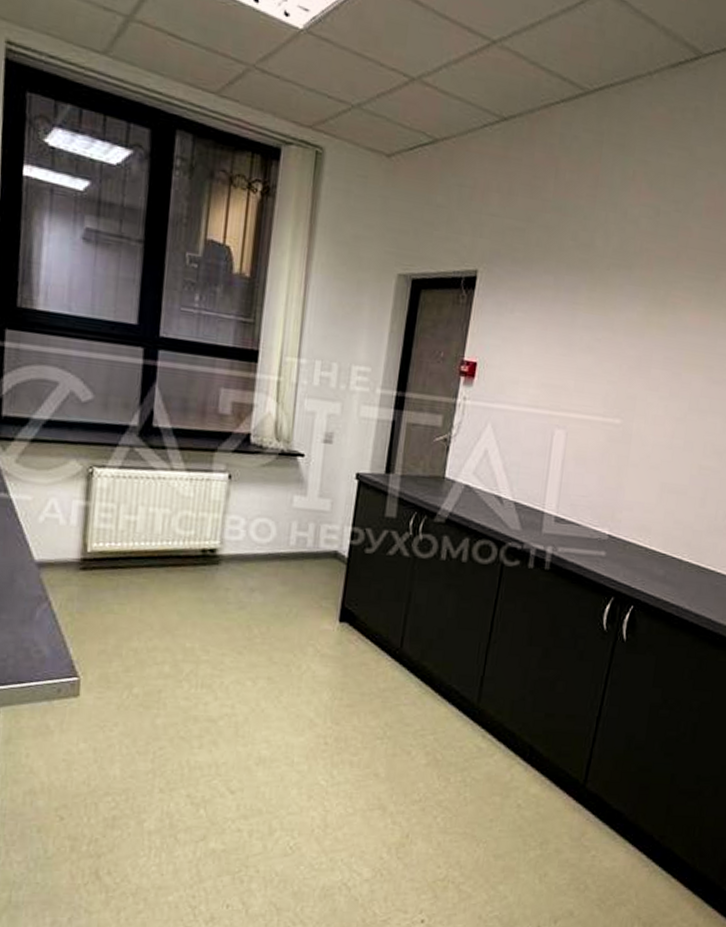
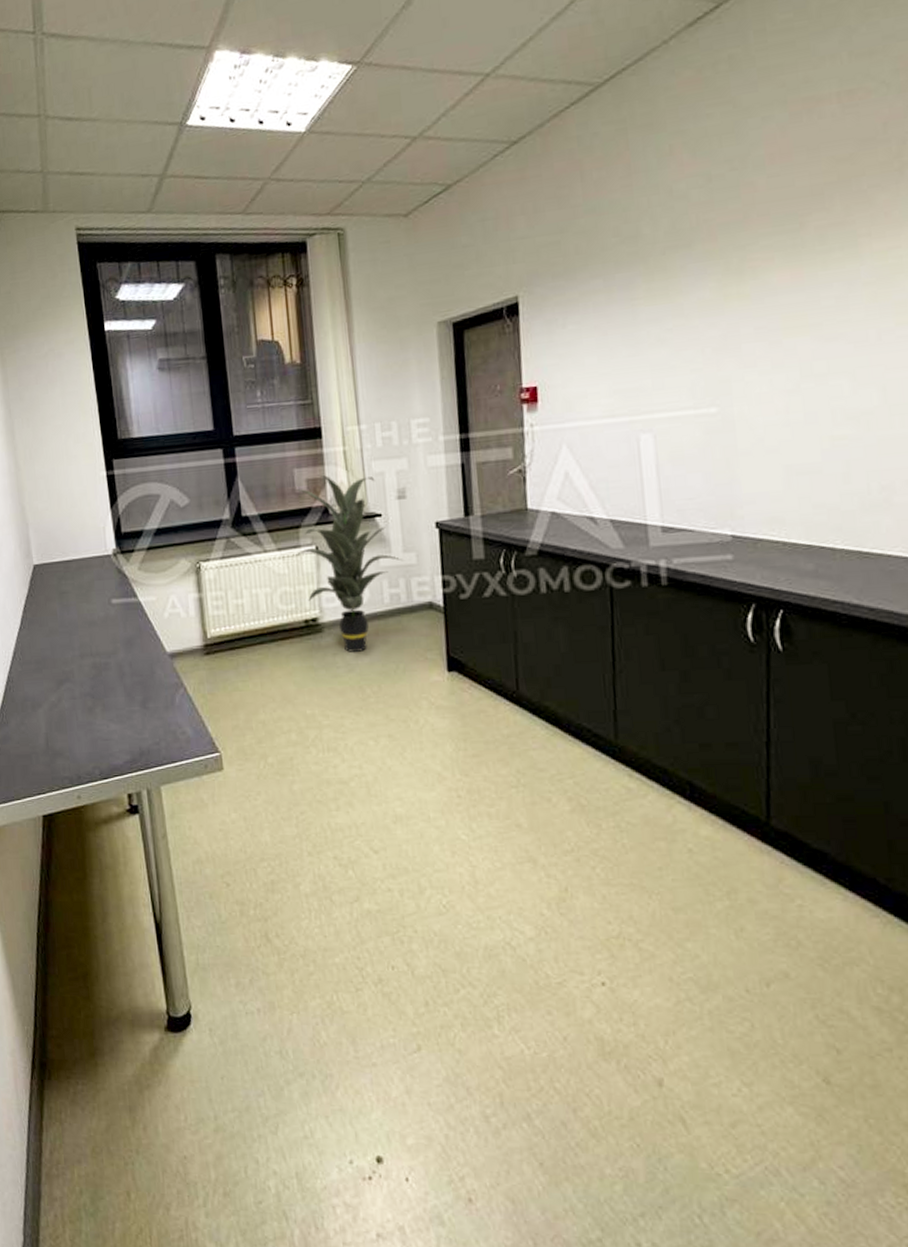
indoor plant: none [205,400,317,590] -> present [294,474,403,652]

